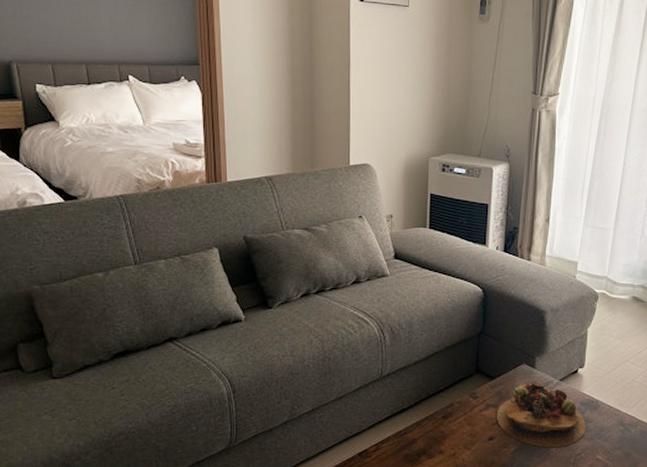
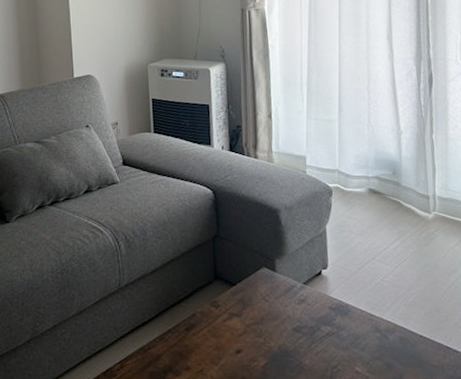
succulent plant: present [496,382,587,448] -> none [241,286,340,360]

